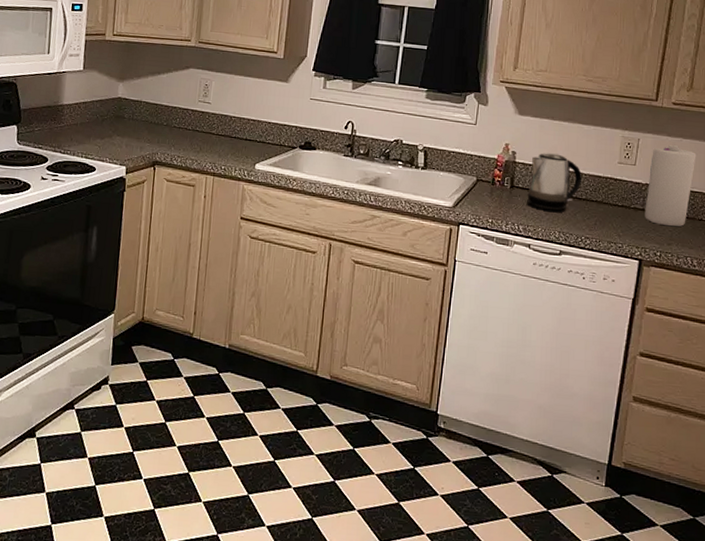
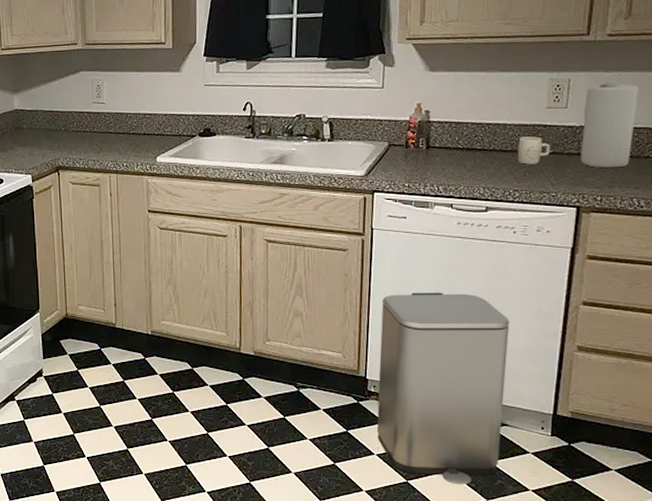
pedal bin: none [443,328,574,534] -> present [377,292,510,485]
kettle: present [527,153,582,213] -> none [445,107,506,169]
mug: none [590,187,620,215] -> present [517,136,551,165]

